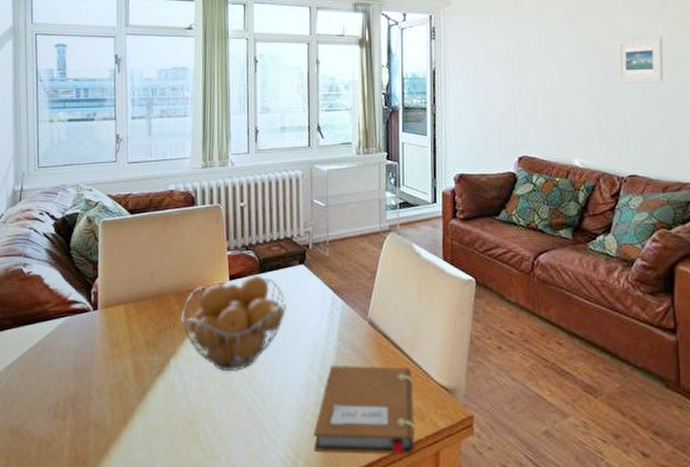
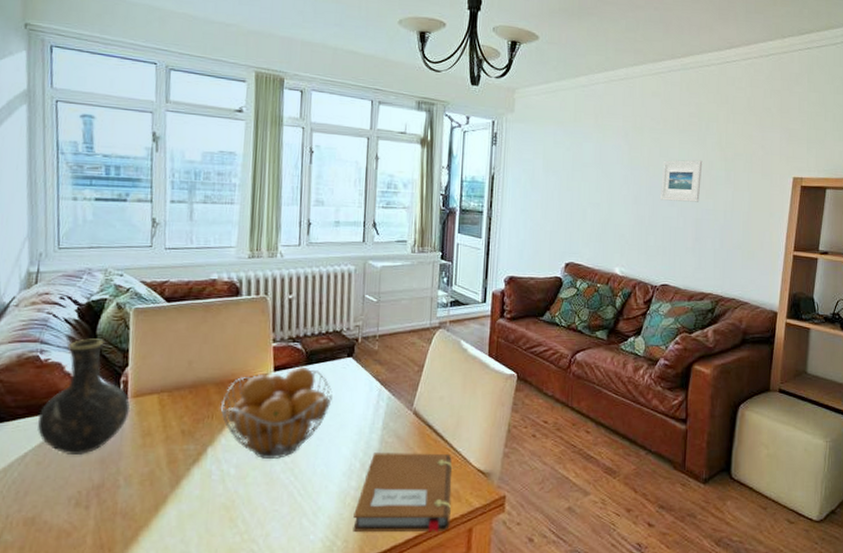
vase: none [21,251,101,365] -> present [37,338,130,454]

